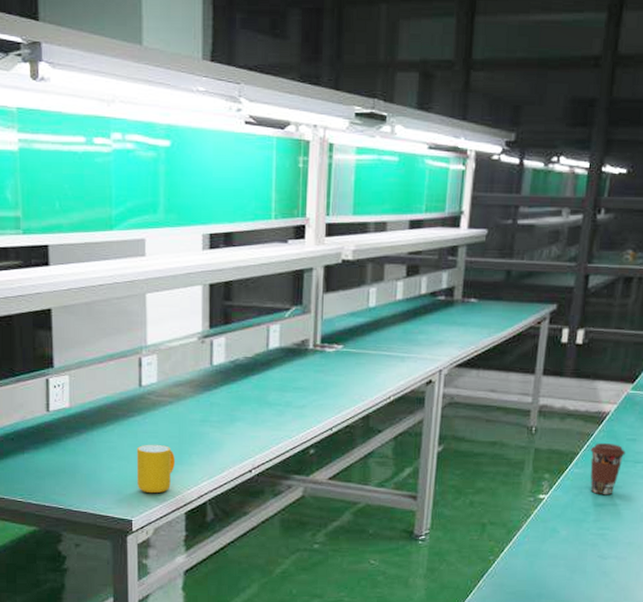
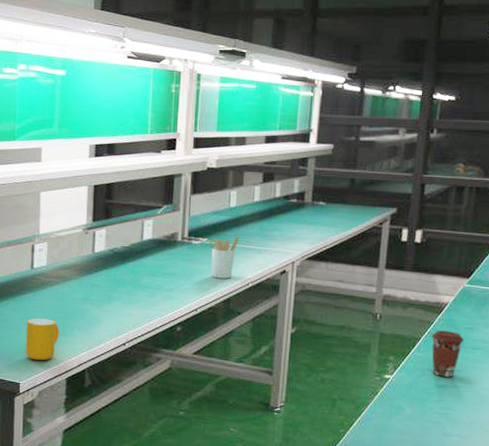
utensil holder: none [344,342,379,392] -> present [208,237,239,279]

